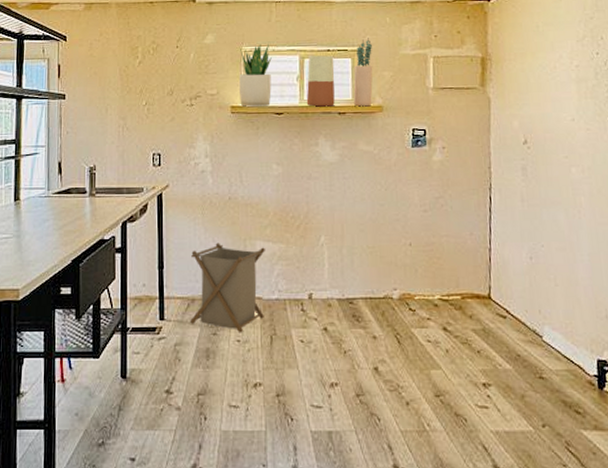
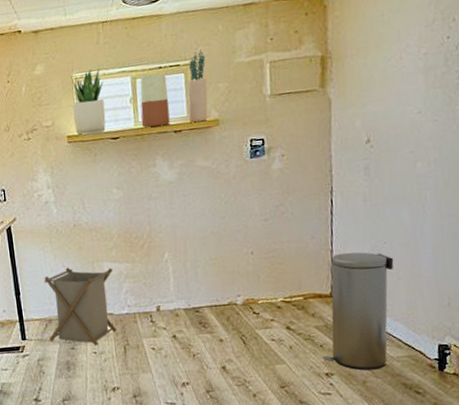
pedal bin: none [480,252,552,383] -> present [322,252,394,371]

